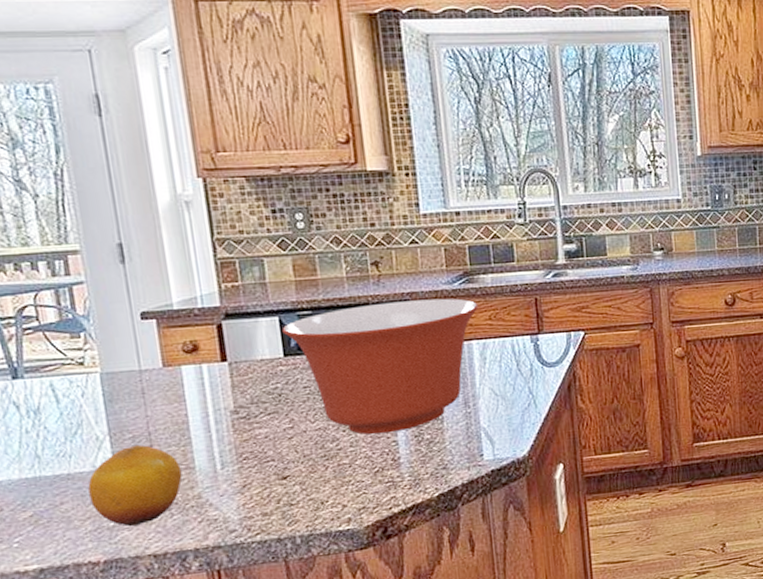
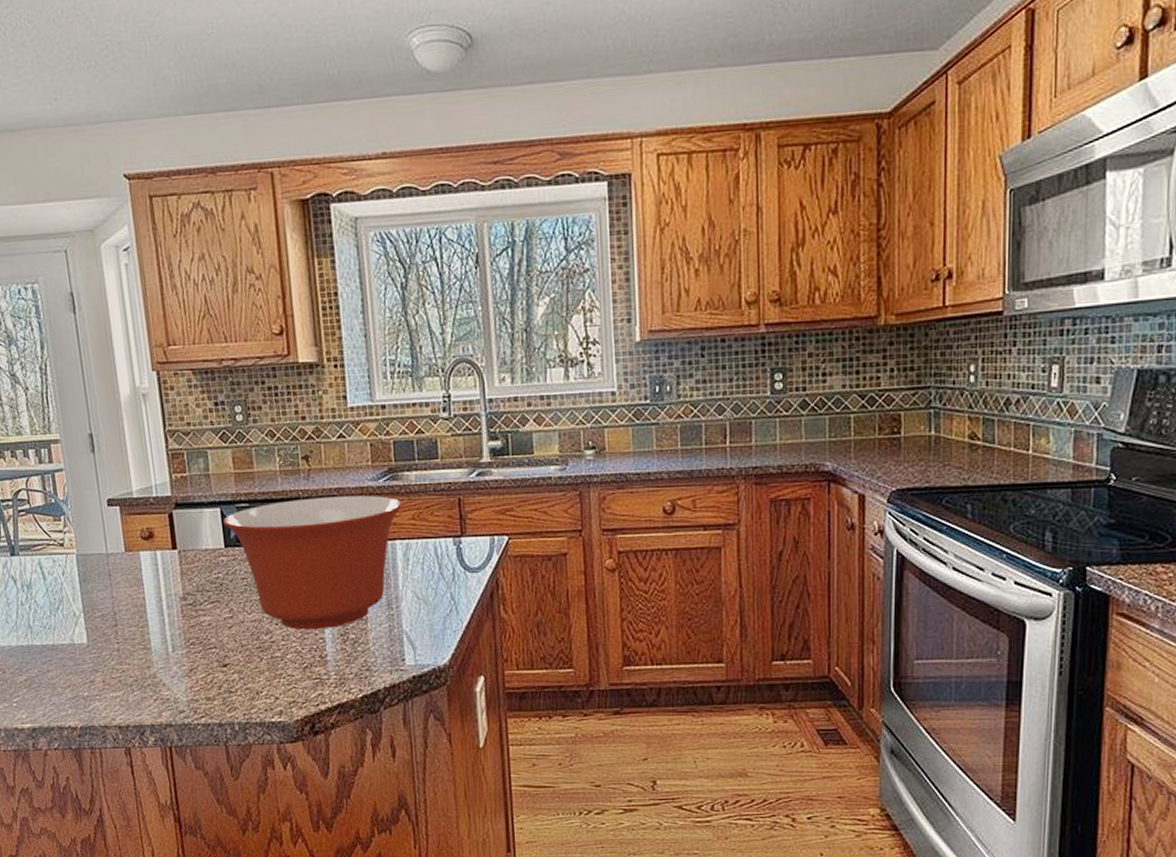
fruit: present [88,444,183,527] -> none [68,623,141,698]

